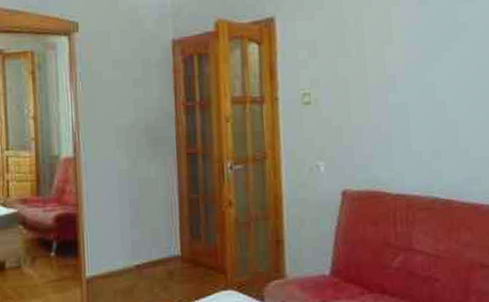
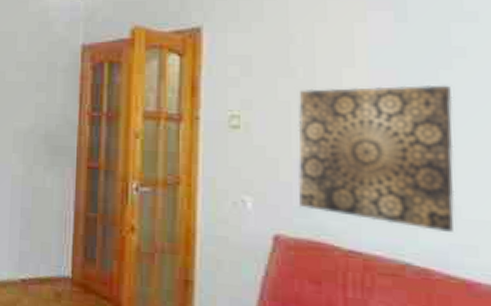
wall art: none [354,54,465,170] -> present [297,84,455,232]

